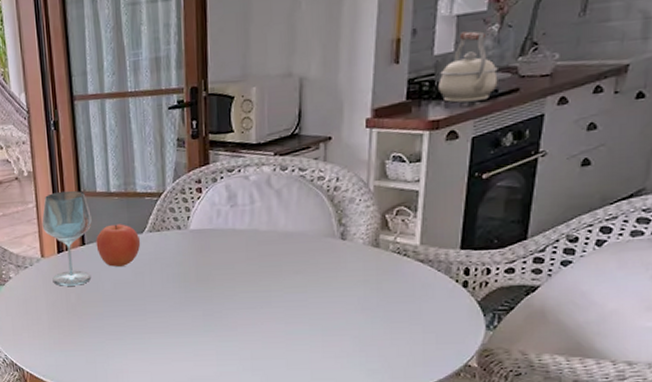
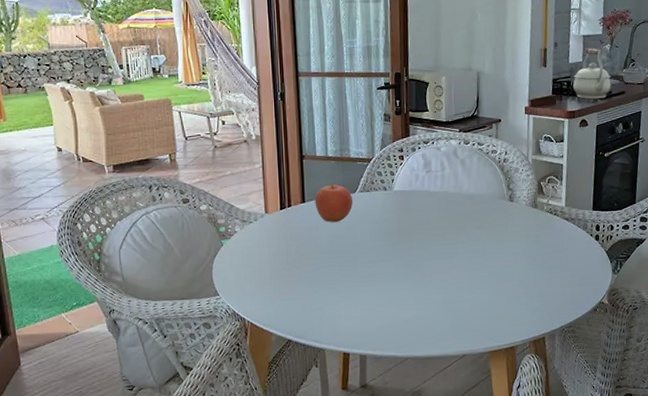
wine glass: present [42,190,92,286] -> none [267,154,312,240]

